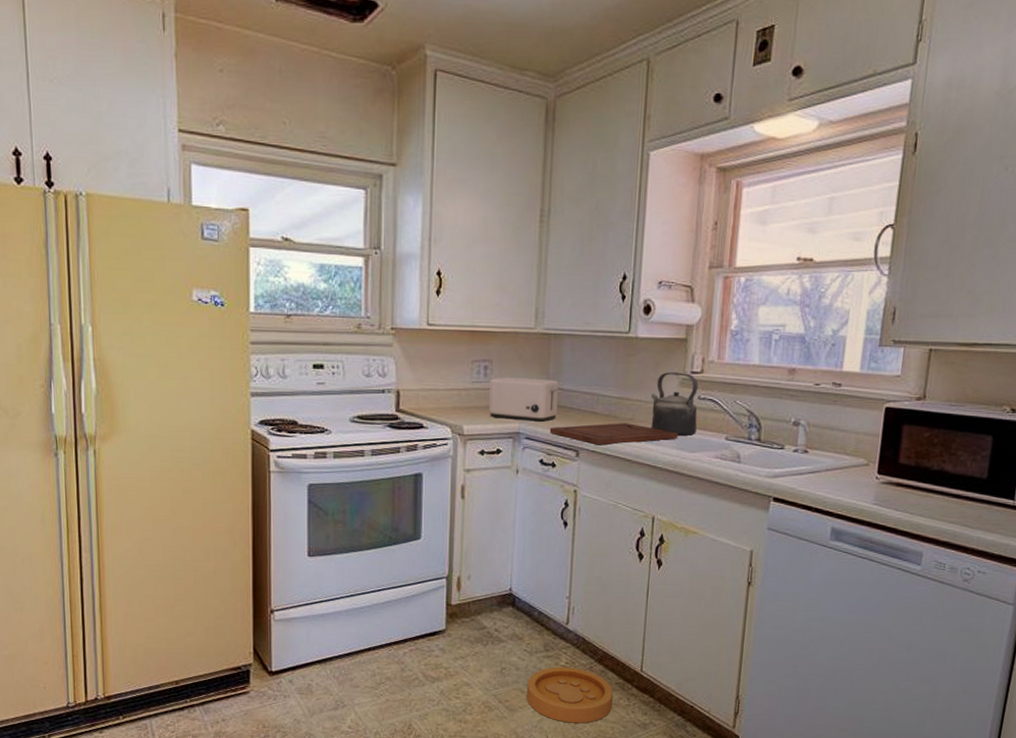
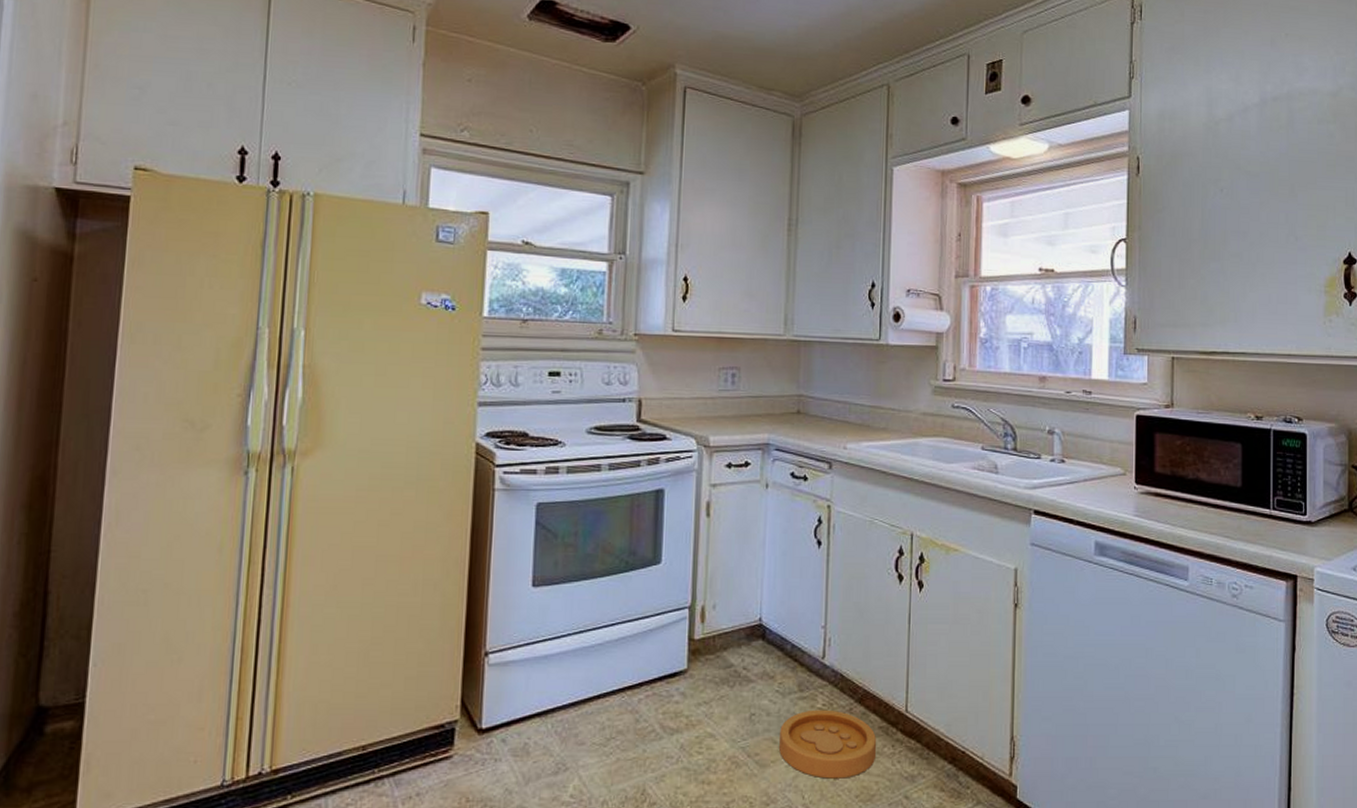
toaster: present [489,377,560,423] -> none [737,385,810,433]
cutting board: present [549,423,679,446] -> none [800,432,934,457]
kettle: present [650,372,699,436] -> none [904,380,952,446]

